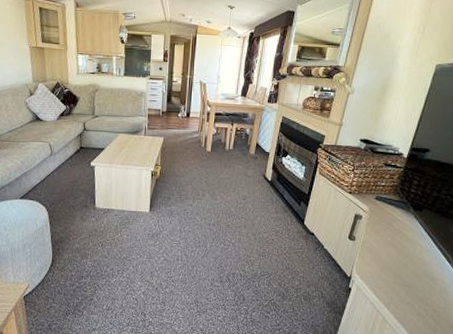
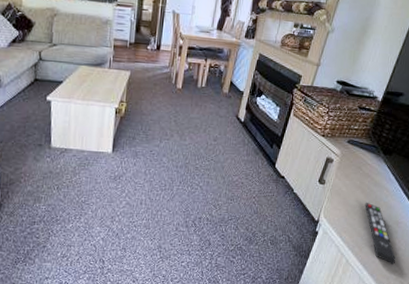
remote control: none [398,258,436,323] -> present [365,202,396,264]

